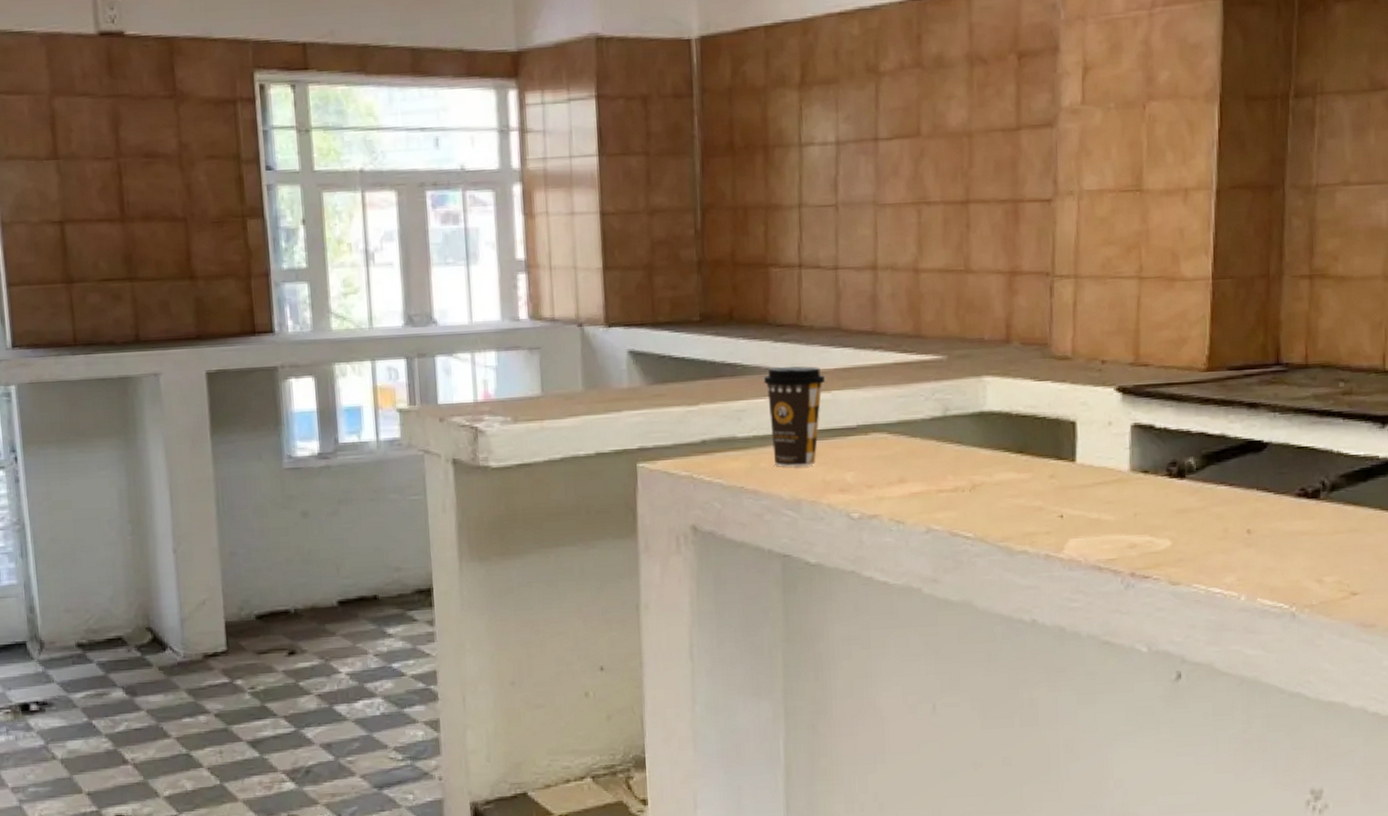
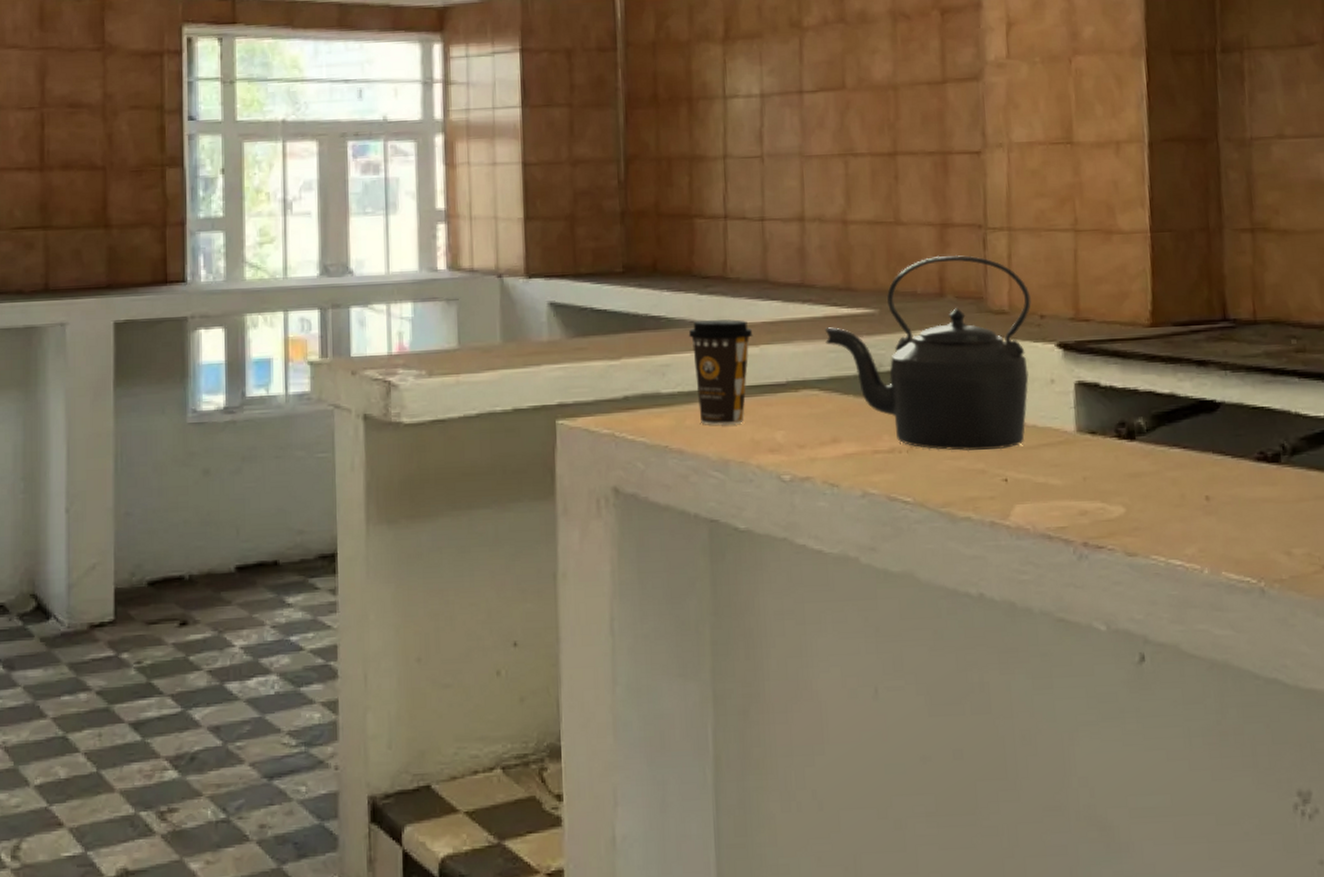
kettle: none [894,302,1094,490] -> present [824,254,1031,452]

